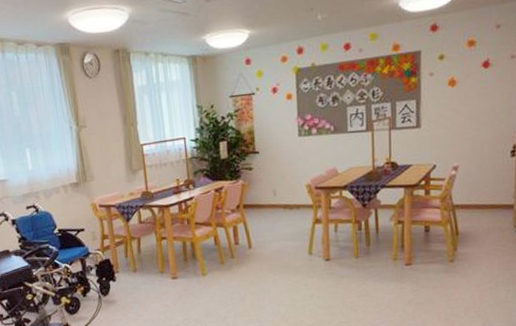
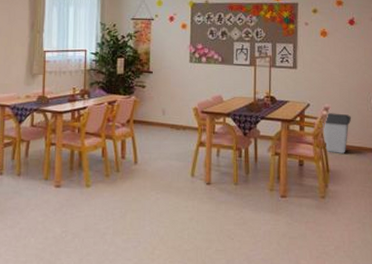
trash can: none [451,171,484,215] -> present [323,113,351,153]

